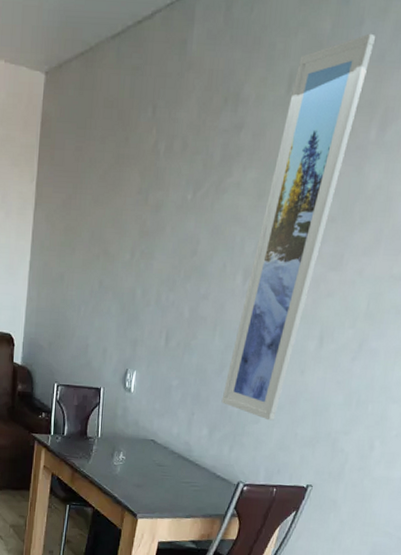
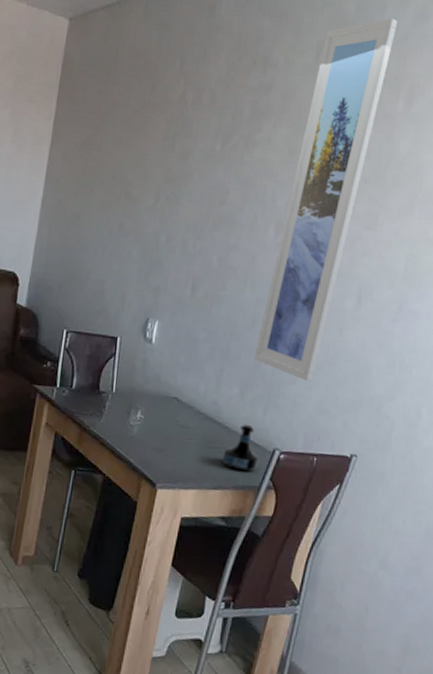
tequila bottle: none [193,461,224,503] -> present [222,424,258,472]

